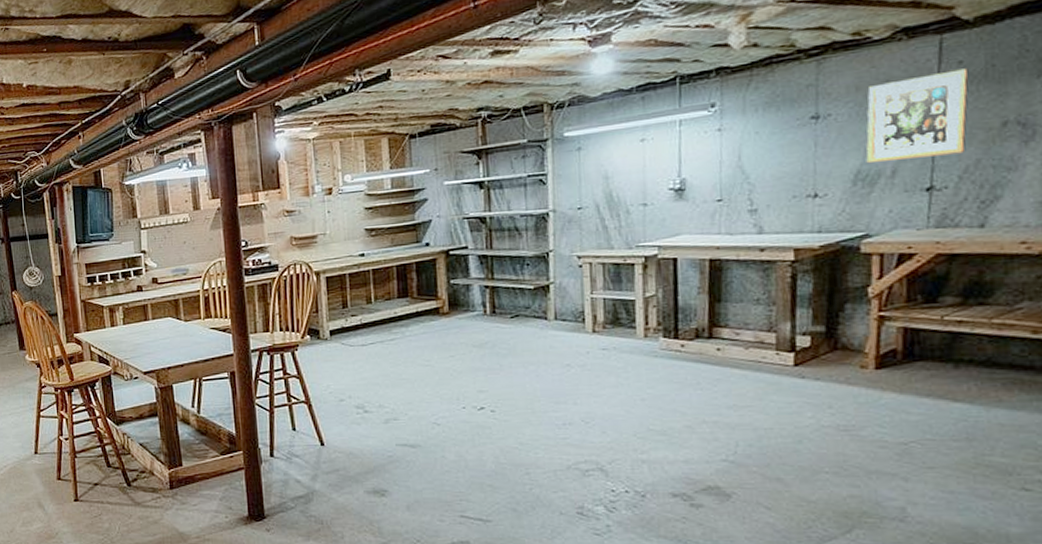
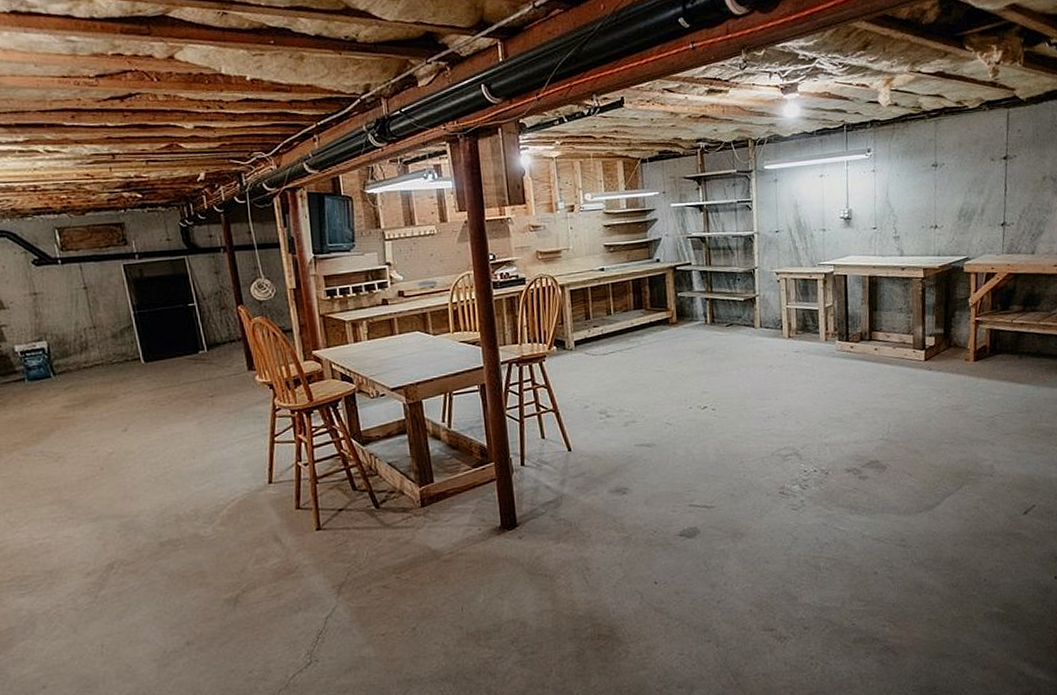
wall art: present [866,68,969,163] -> none [966,135,1024,203]

